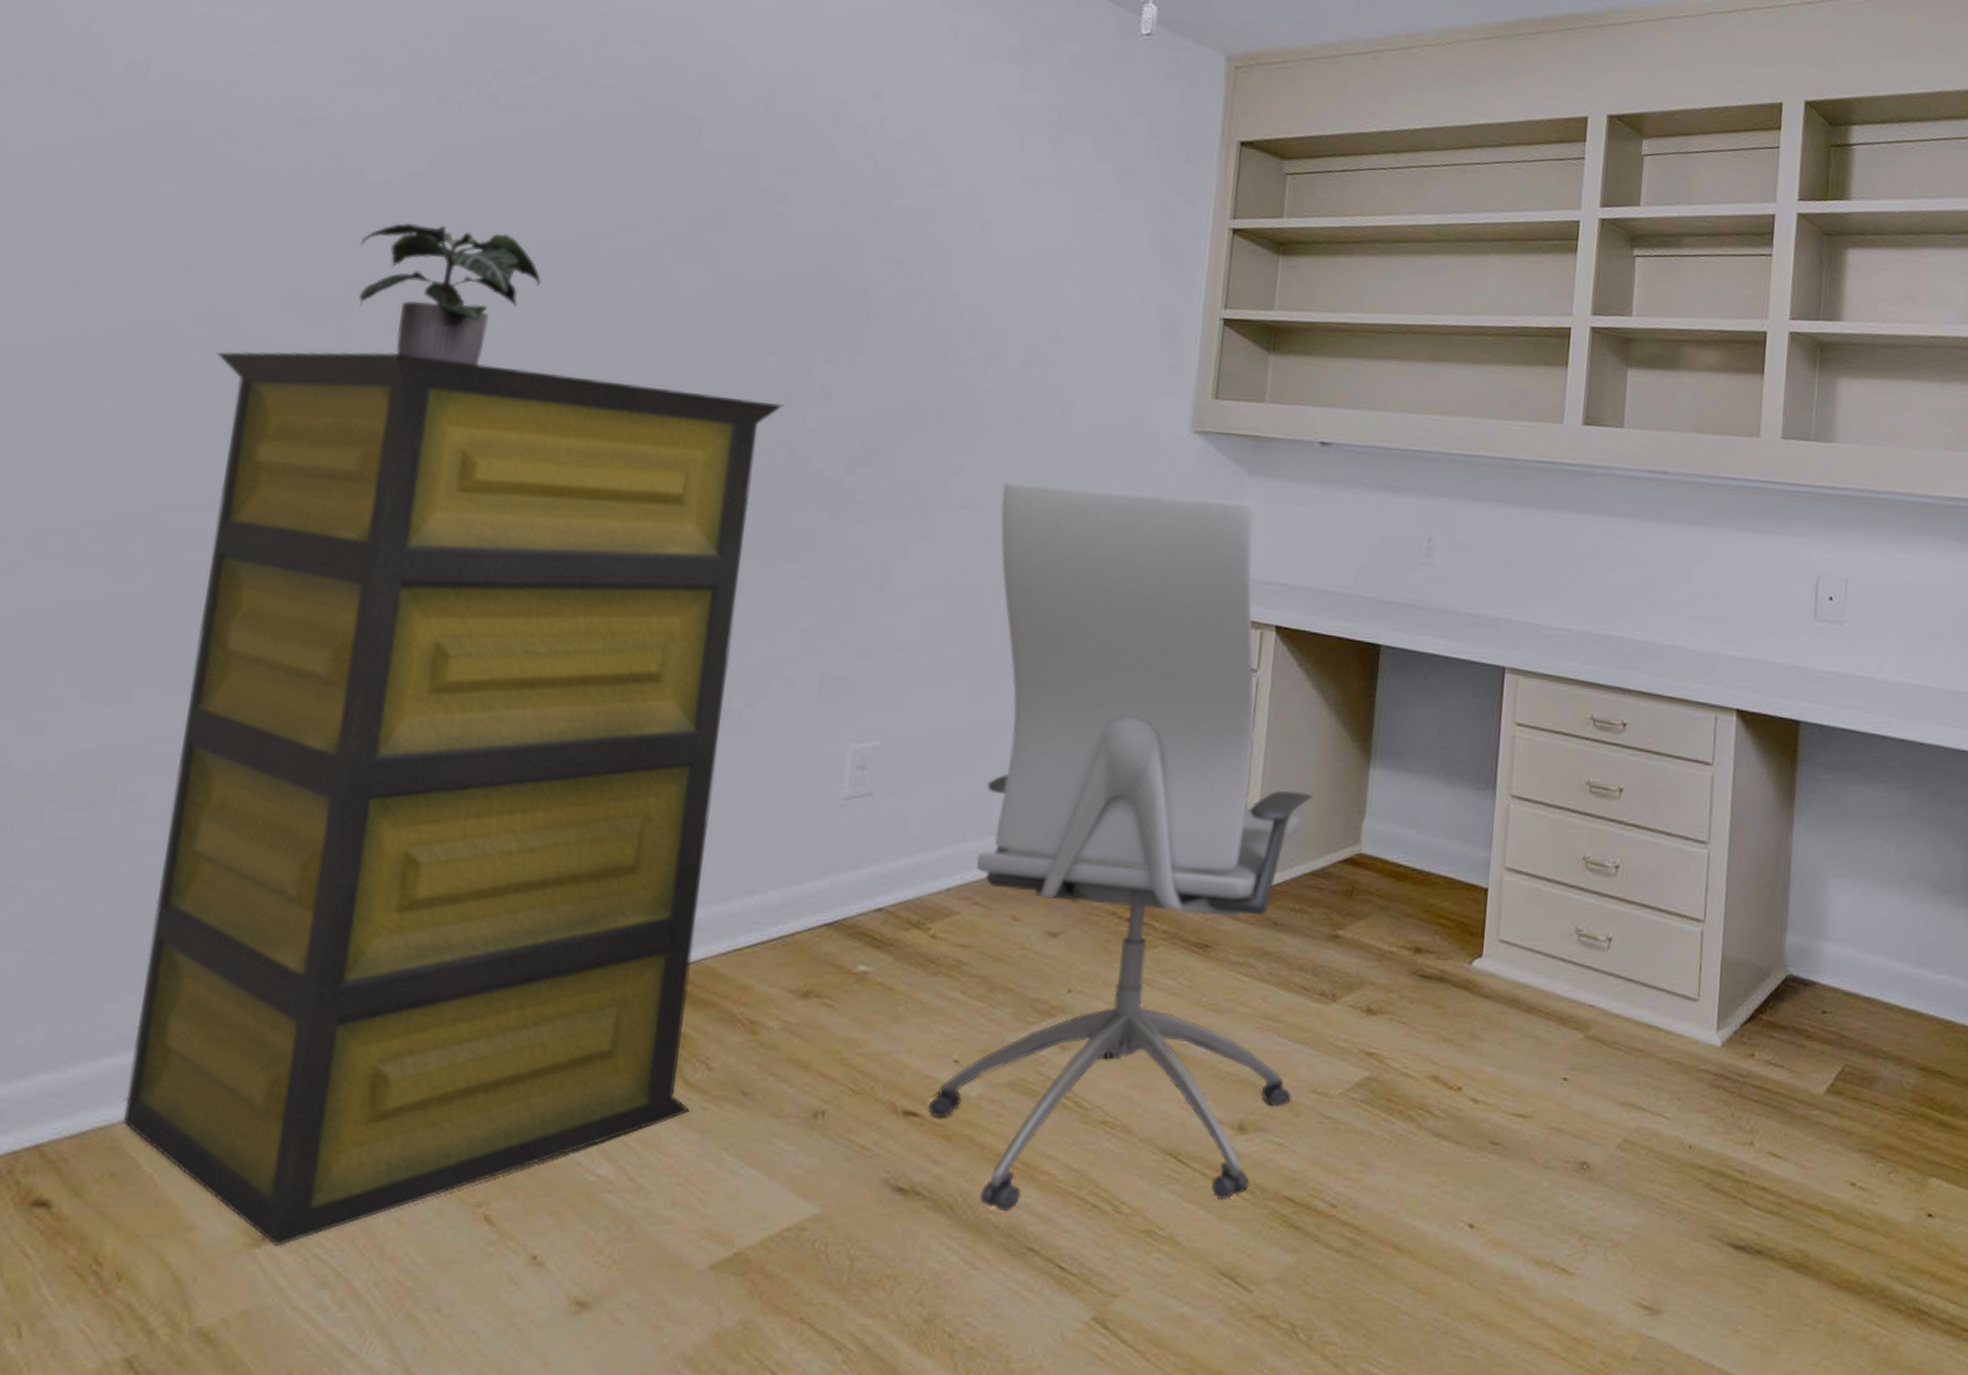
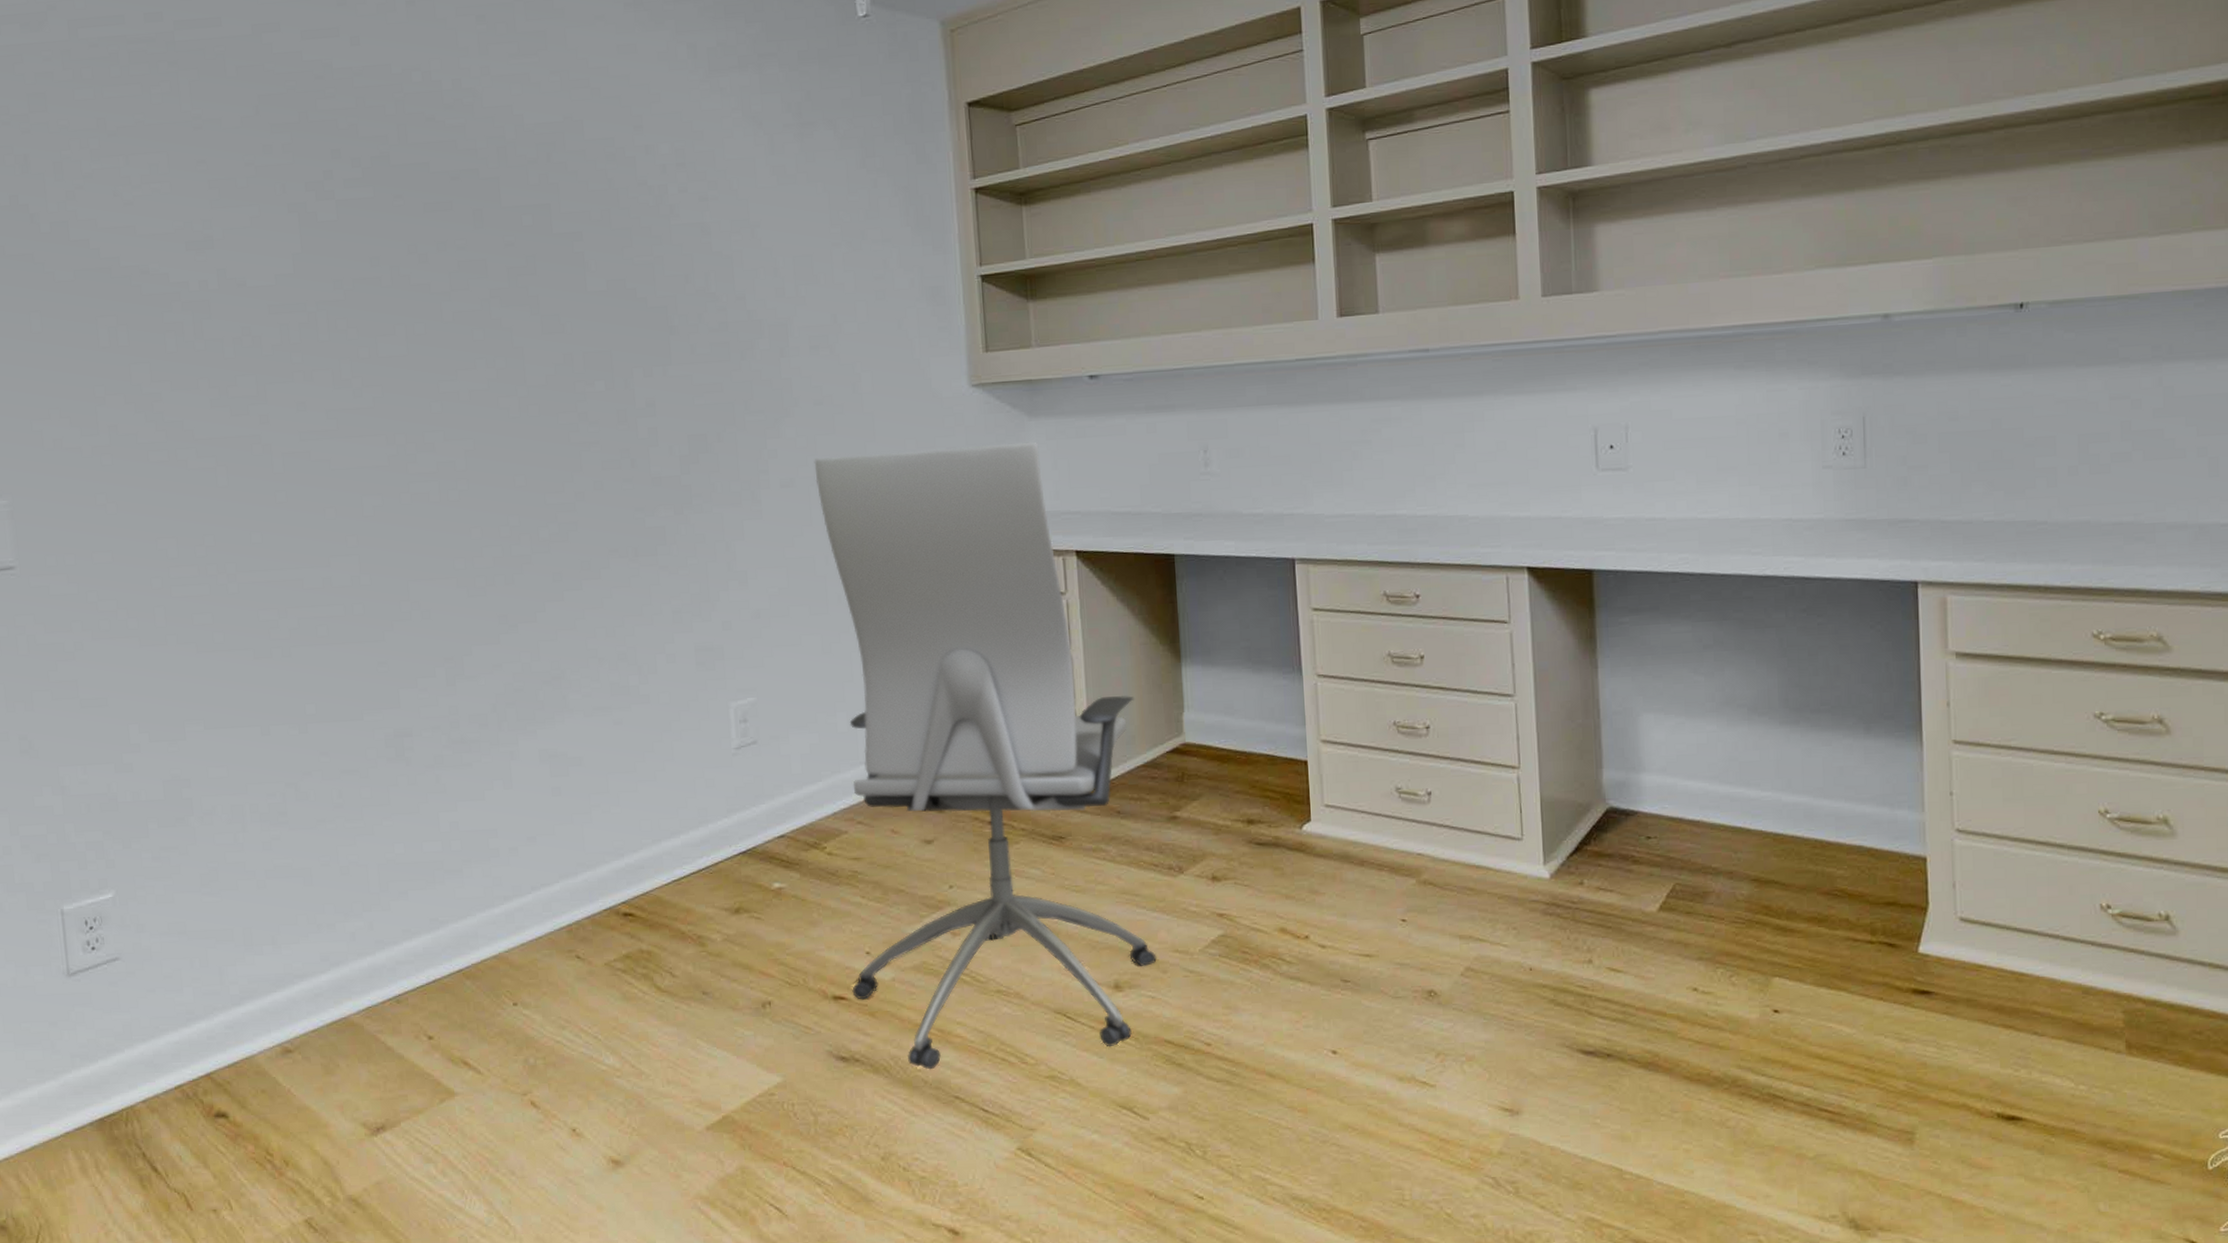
bookshelf: present [123,351,784,1247] -> none [176,420,666,1135]
potted plant: present [359,222,541,366] -> none [258,312,402,431]

